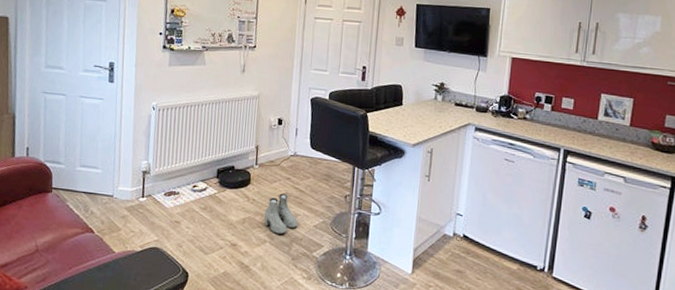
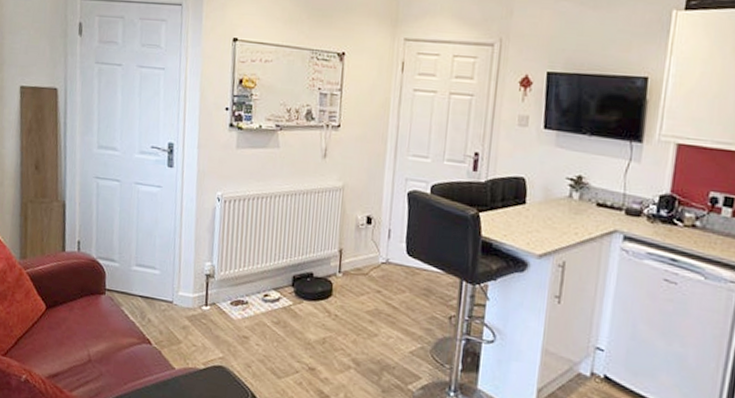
boots: present [264,193,298,234] -> none [348,309,390,360]

